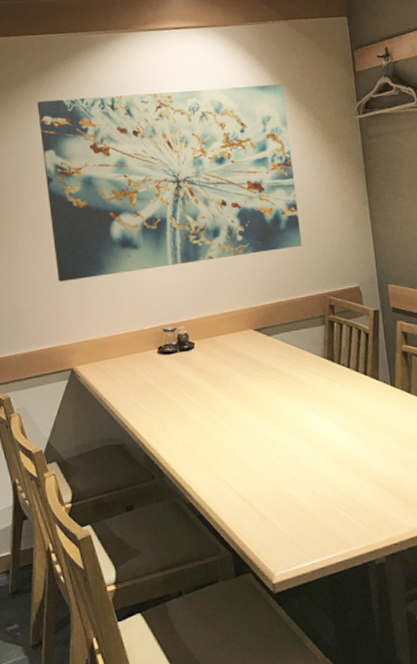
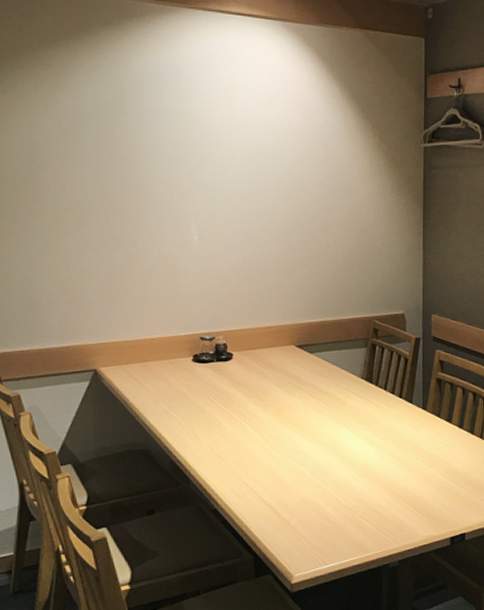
wall art: present [37,83,302,282] -> none [69,69,354,277]

